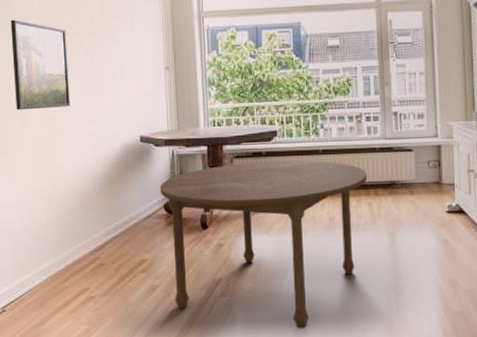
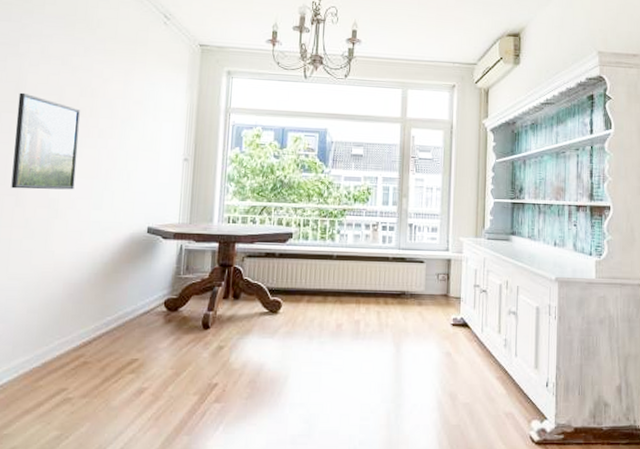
dining table: present [159,160,368,329] -> none [162,262,379,440]

